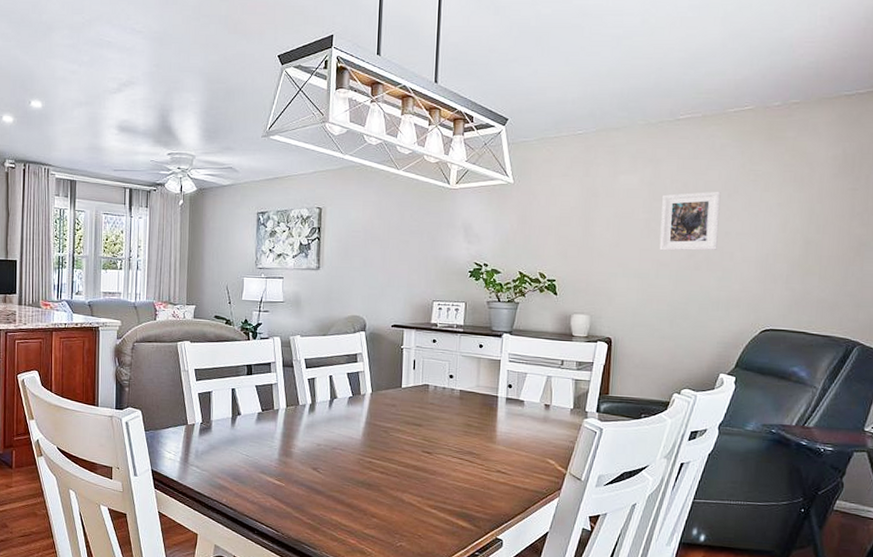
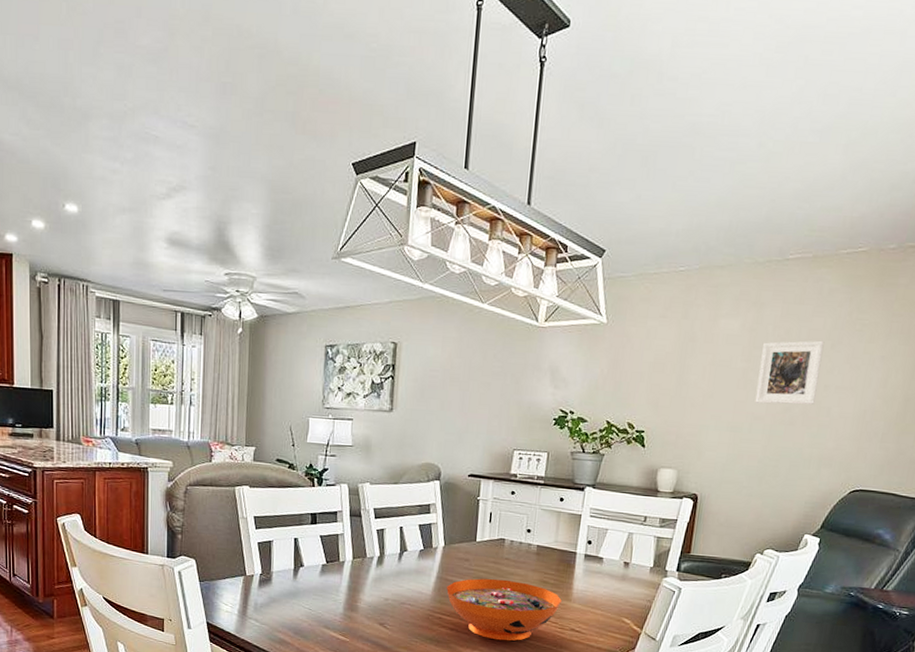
decorative bowl: none [375,423,486,484] -> present [447,578,562,641]

